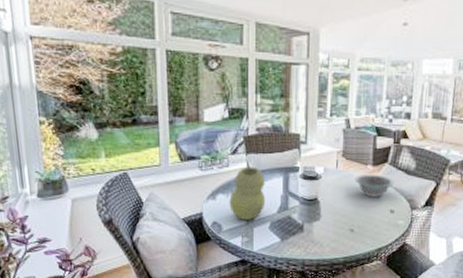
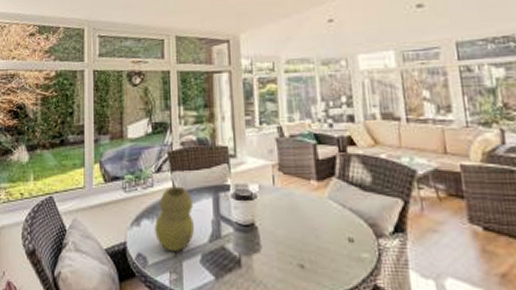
bowl: present [355,174,394,197] -> none [297,191,347,221]

